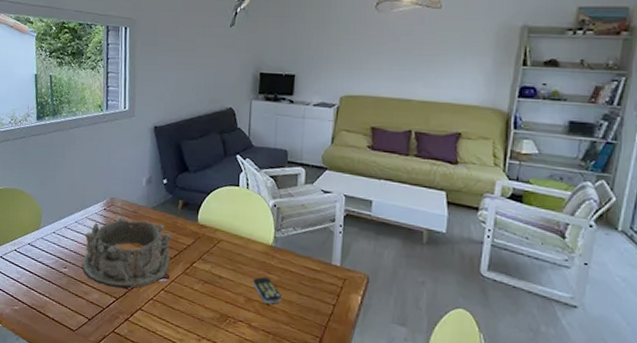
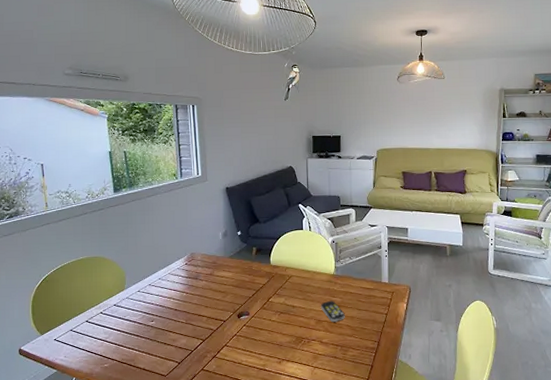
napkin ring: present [82,216,172,289] -> none [168,268,249,331]

